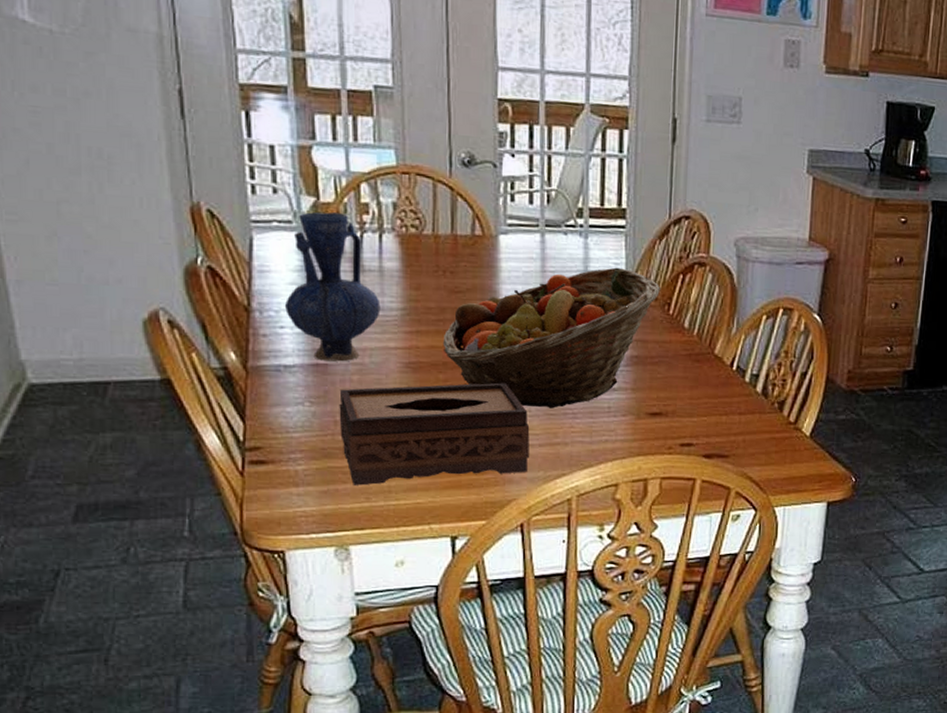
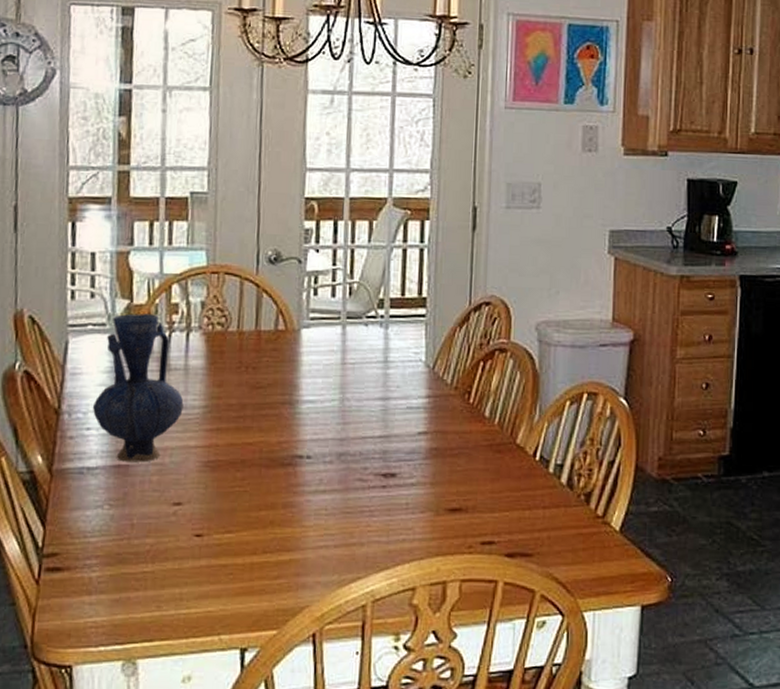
tissue box: present [339,382,530,486] -> none [136,480,325,593]
fruit basket: present [442,267,661,409] -> none [242,357,461,506]

